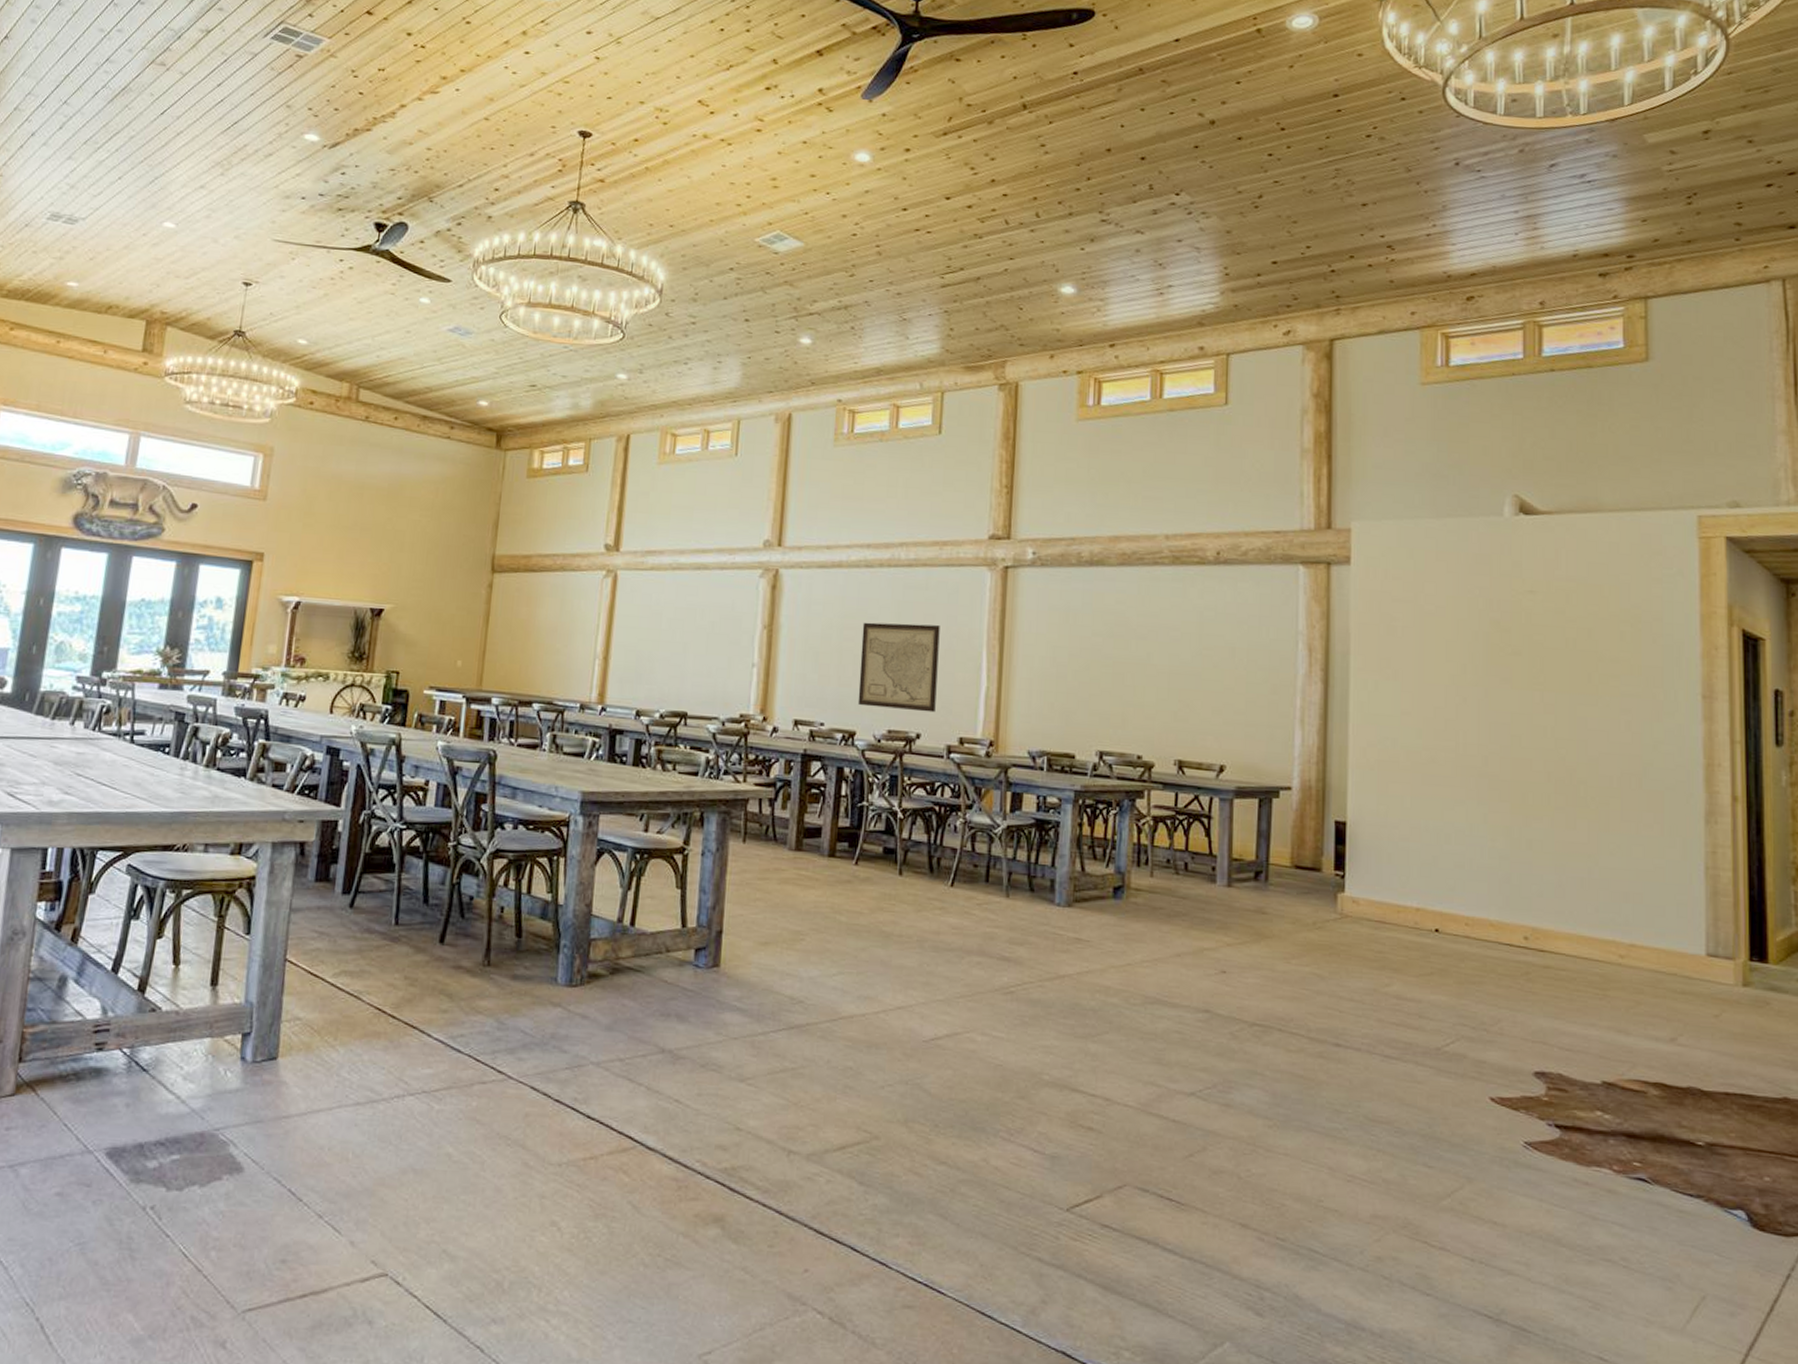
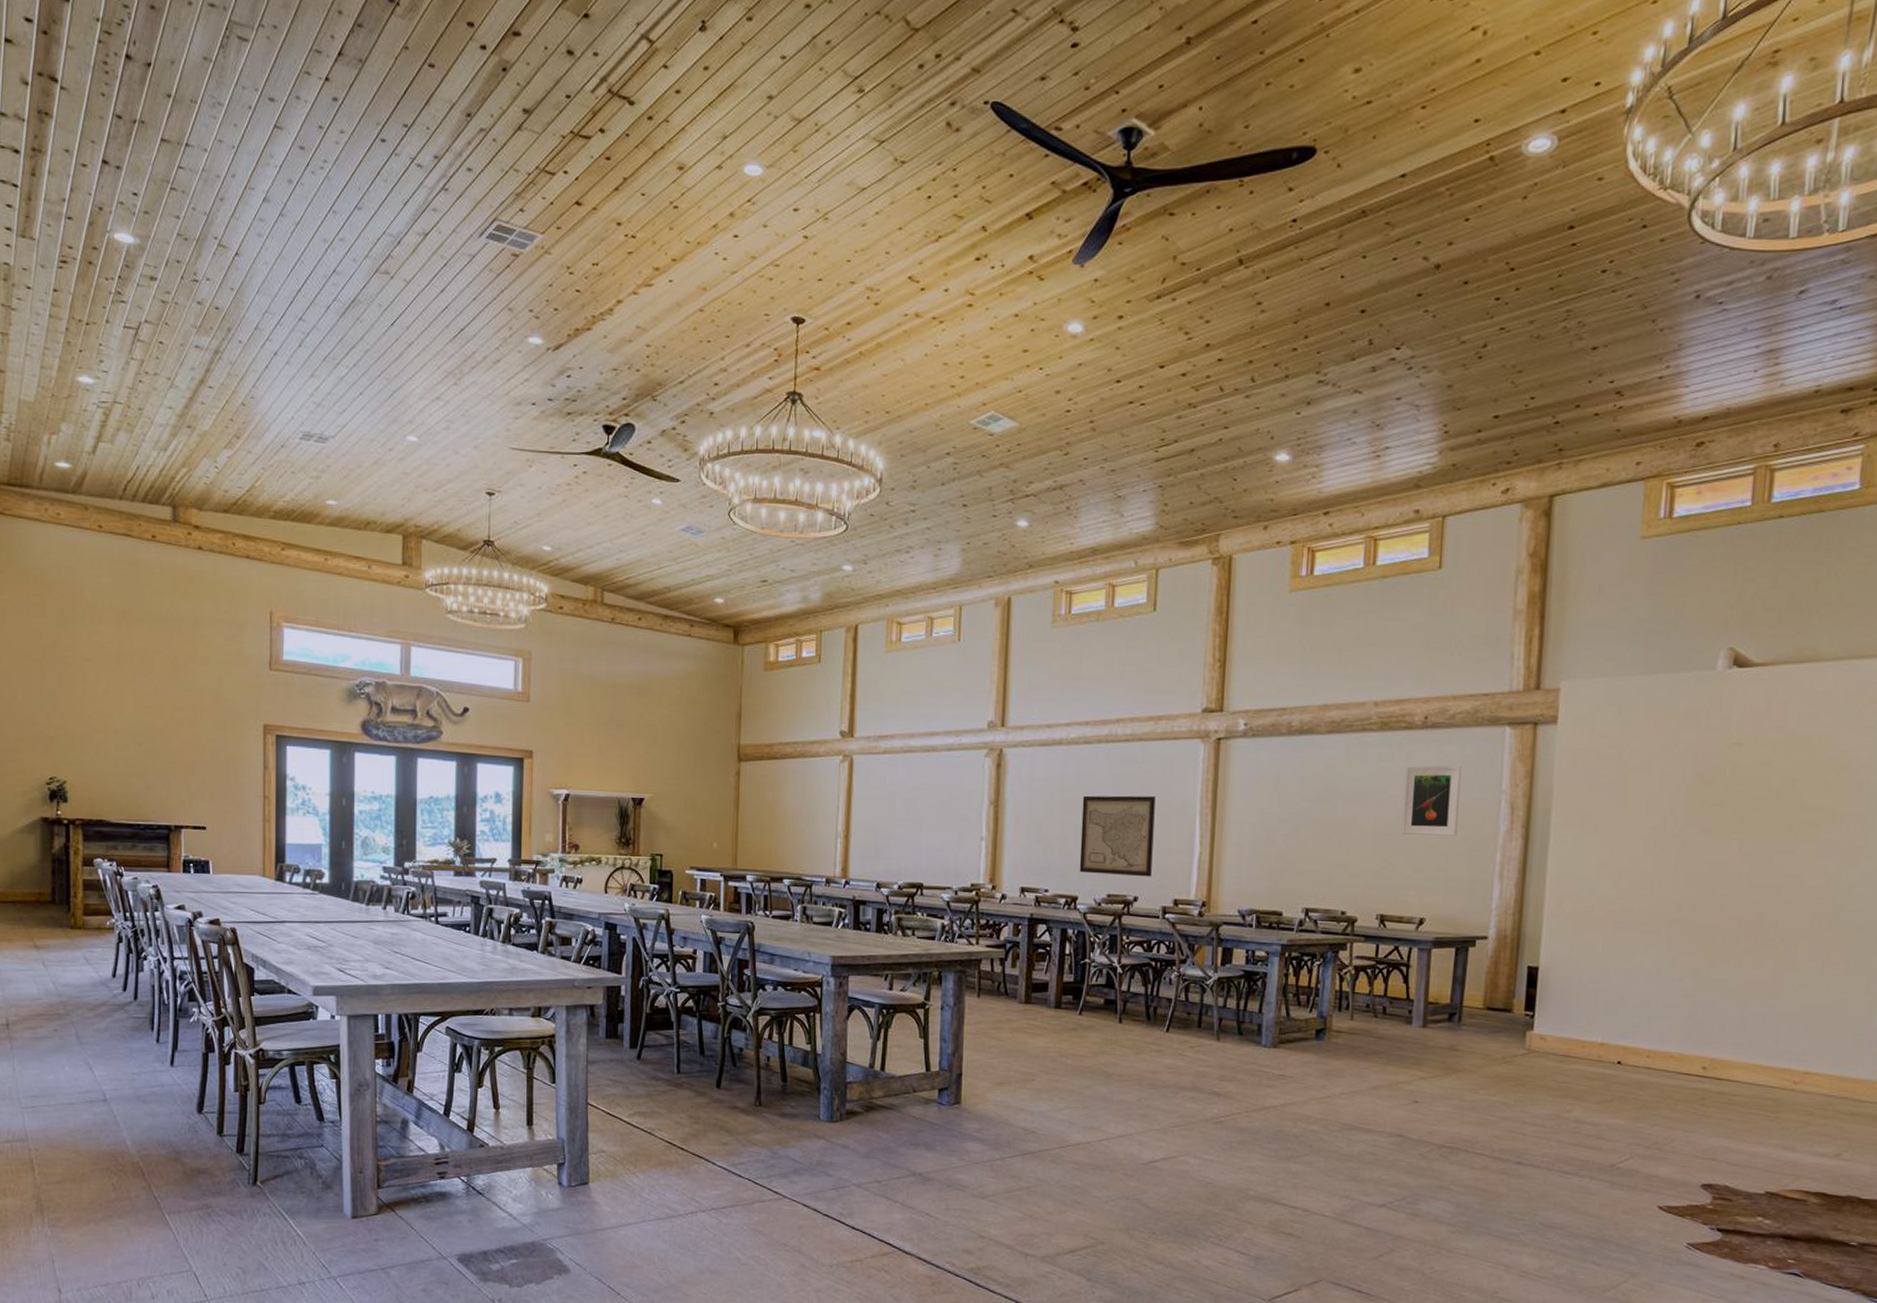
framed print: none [1197,602,1256,678] -> present [1401,765,1462,836]

